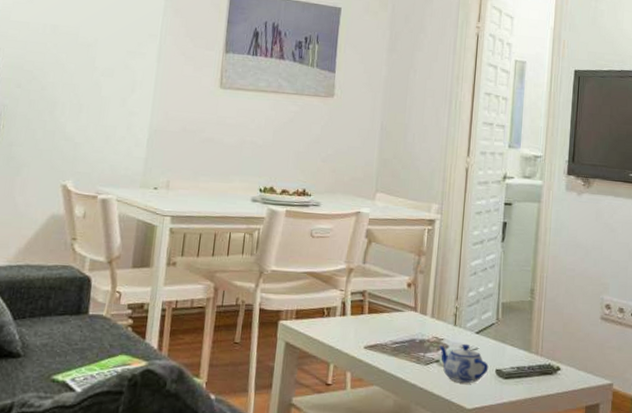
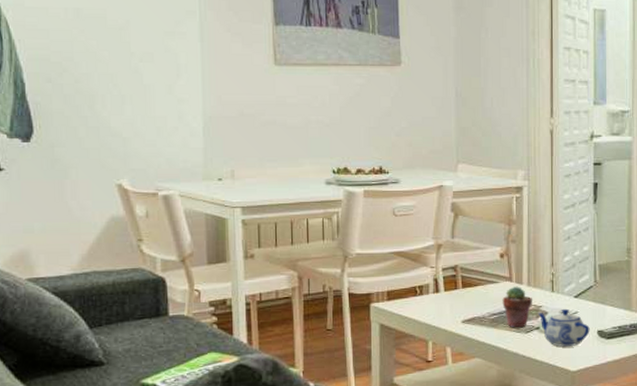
potted succulent: none [405,316,436,358] -> present [502,286,533,327]

